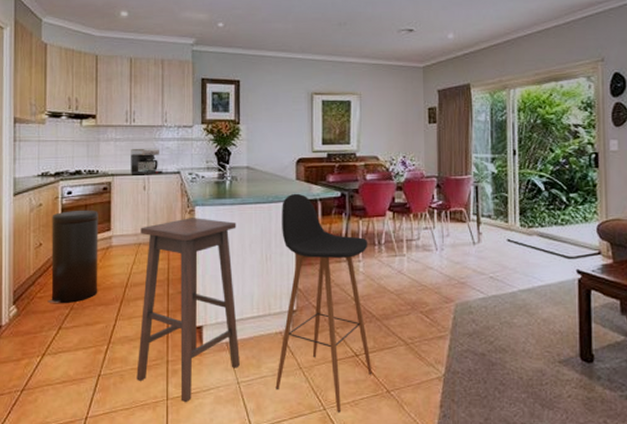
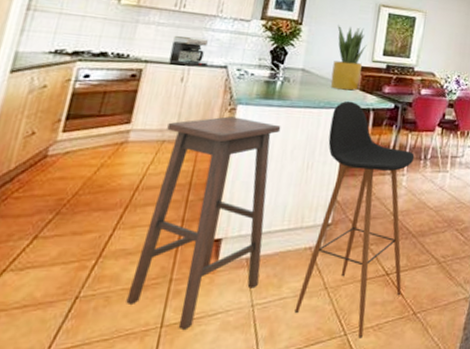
pedal bin: present [47,209,98,304] -> none [25,96,119,207]
planter: none [274,119,305,183] -> present [330,24,367,91]

